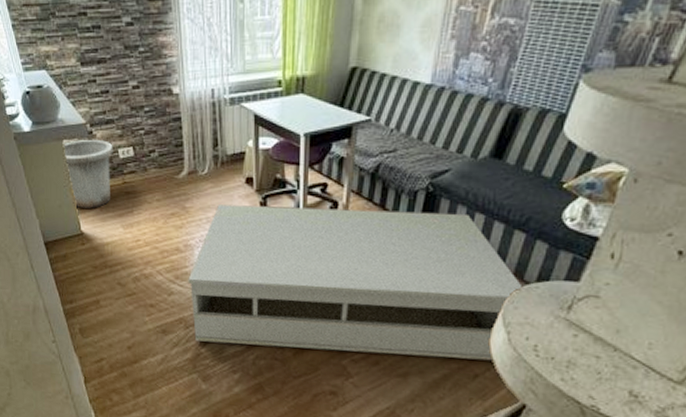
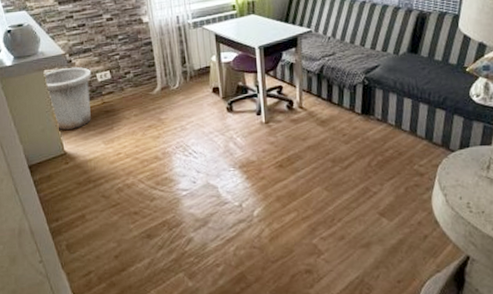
coffee table: present [188,205,524,361] -> none [168,99,451,241]

